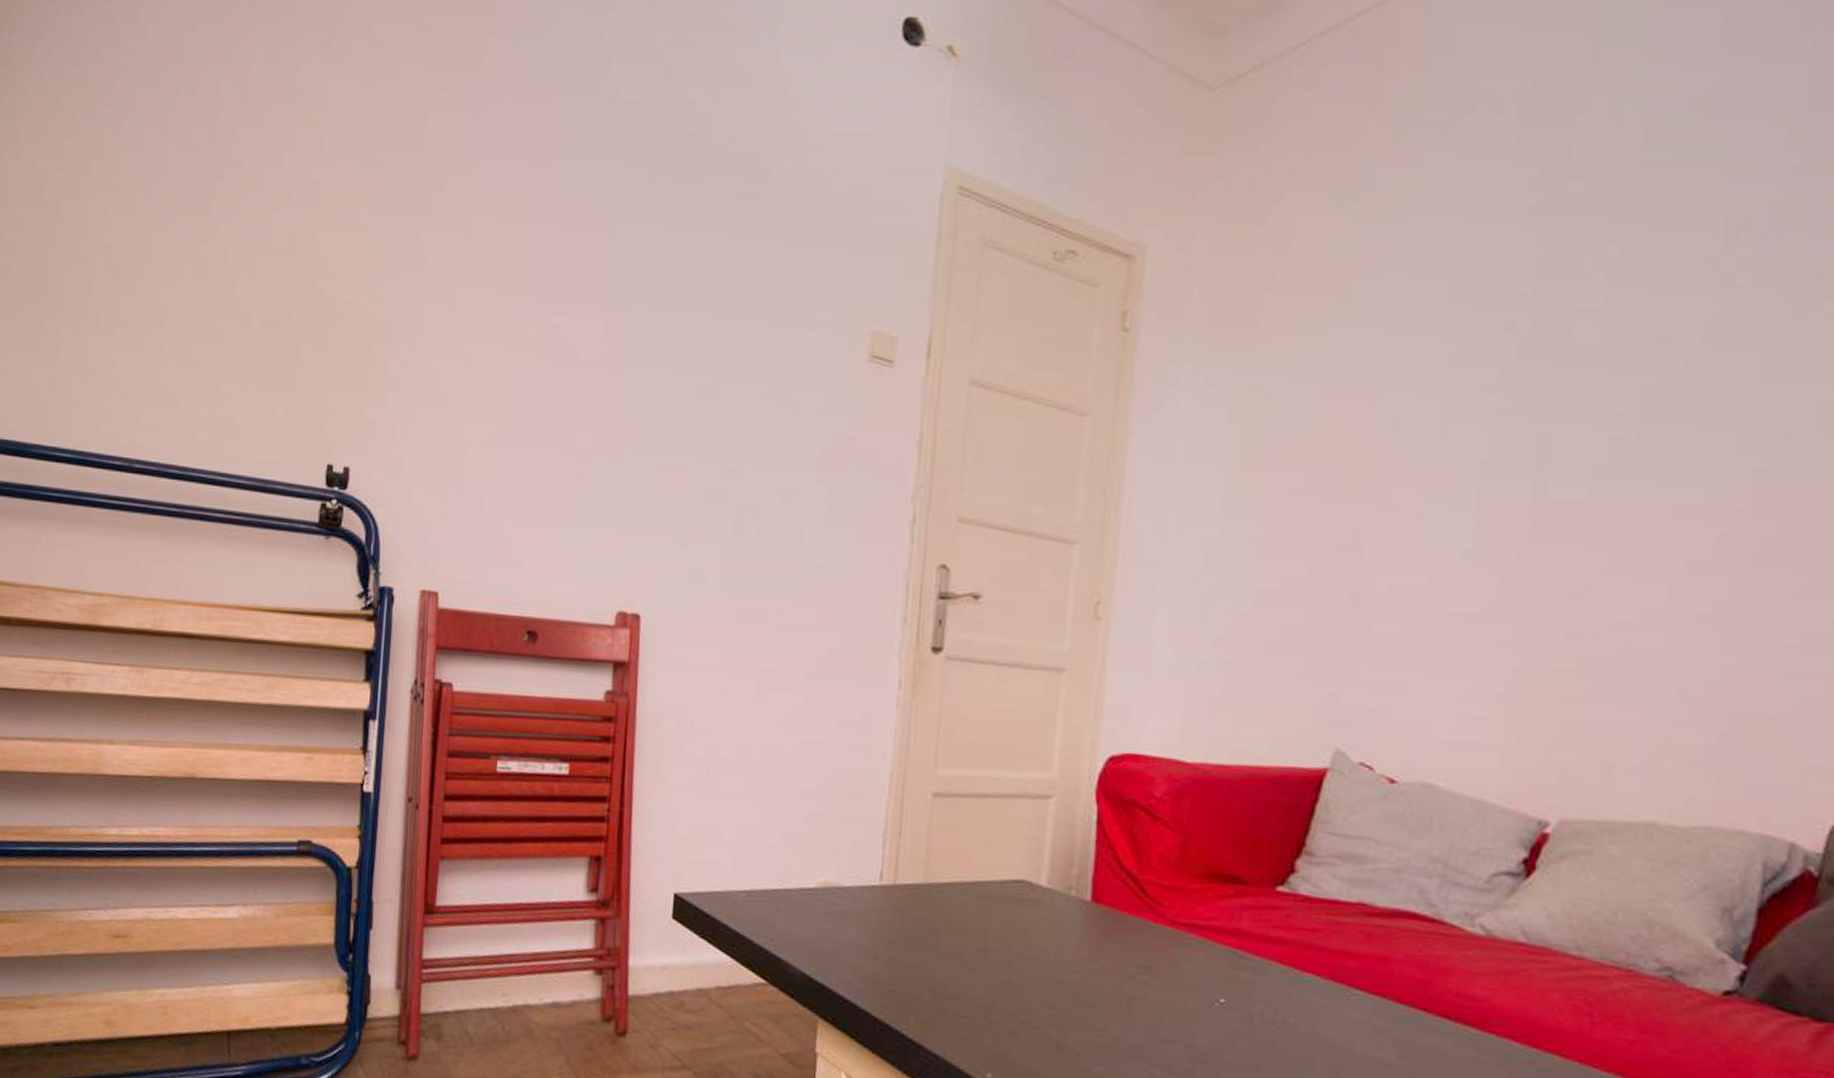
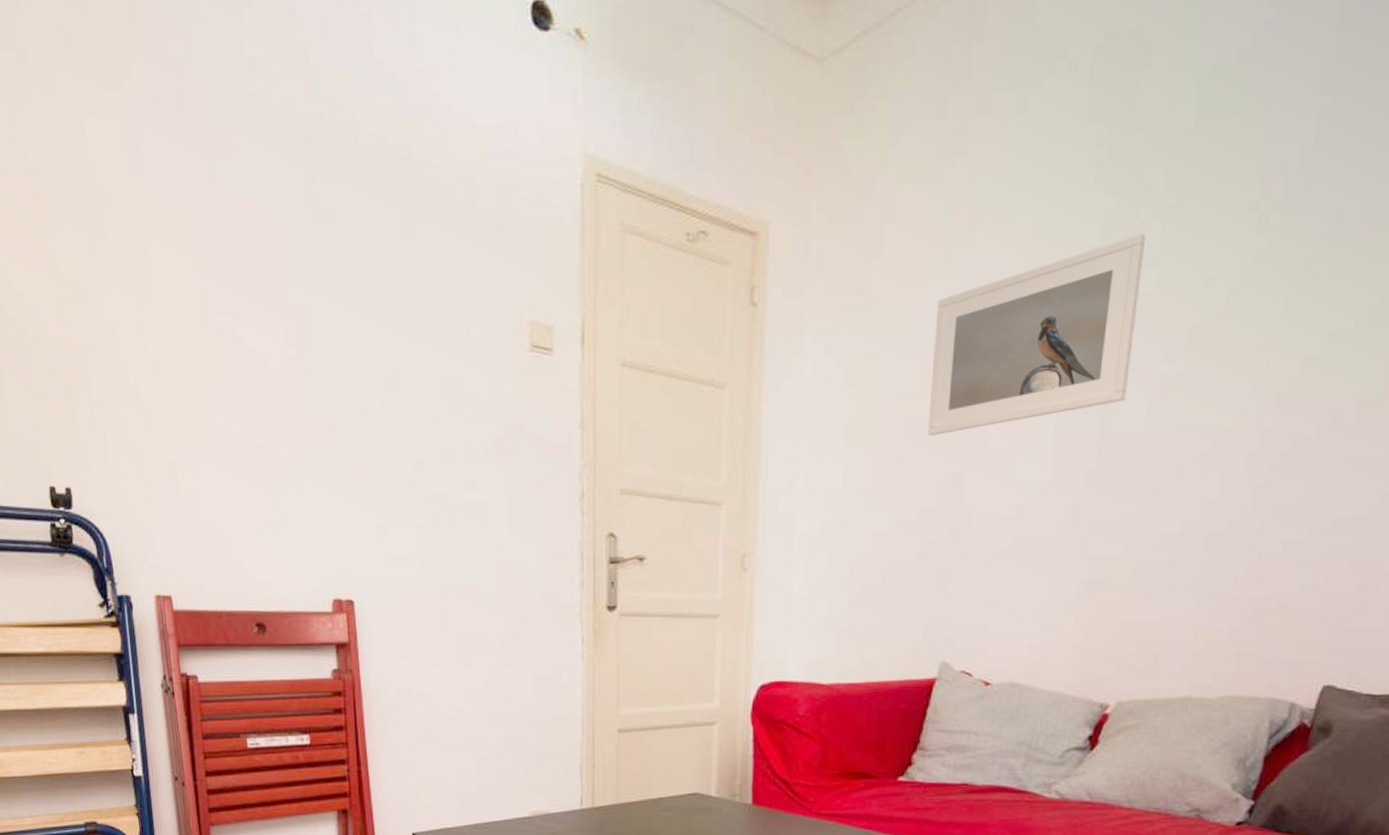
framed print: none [1323,283,1587,486] -> present [927,233,1146,436]

